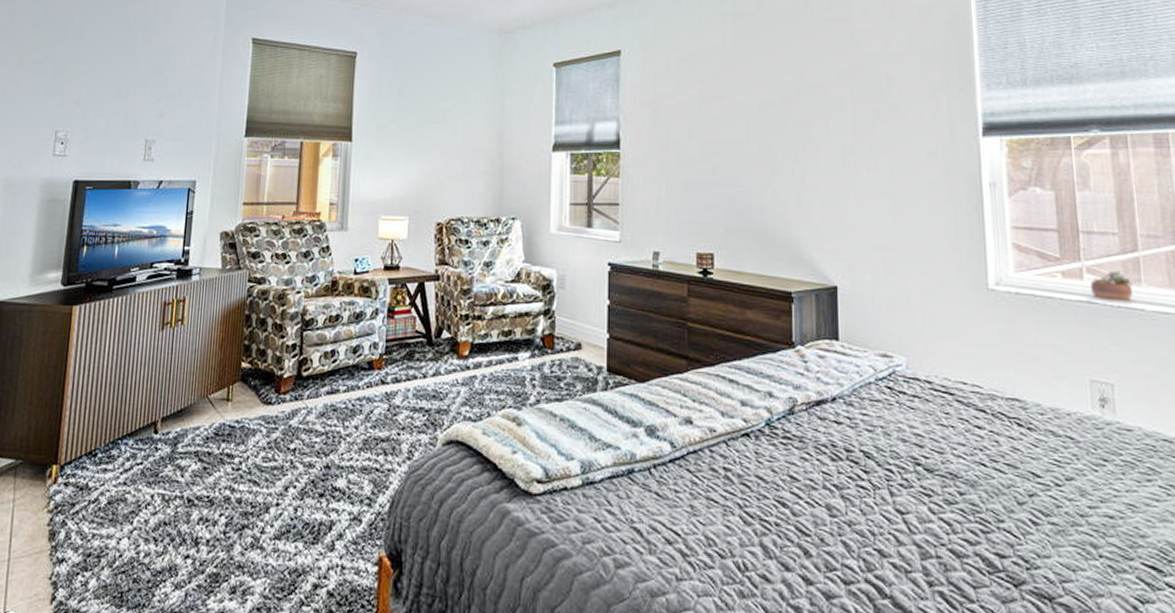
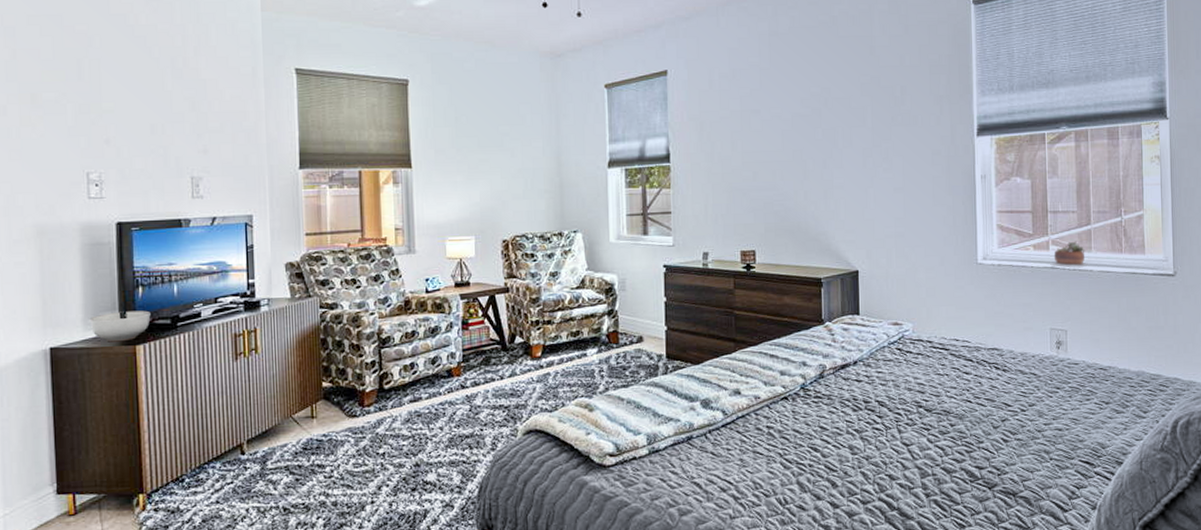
bowl: none [35,269,91,301] -> present [89,310,151,342]

